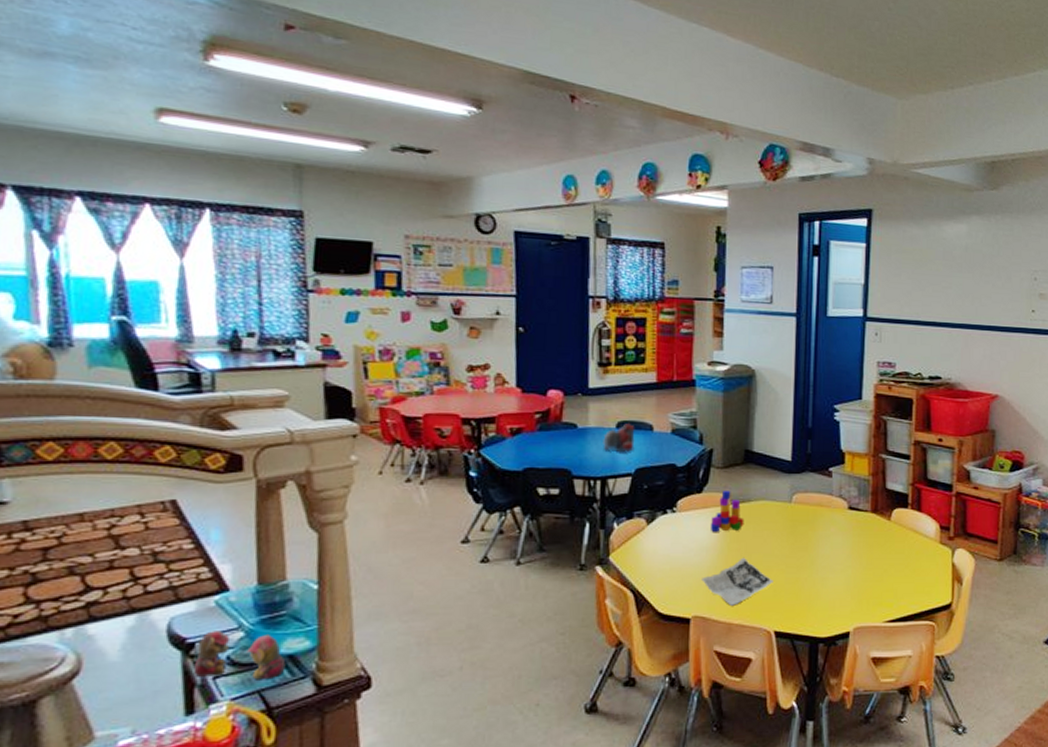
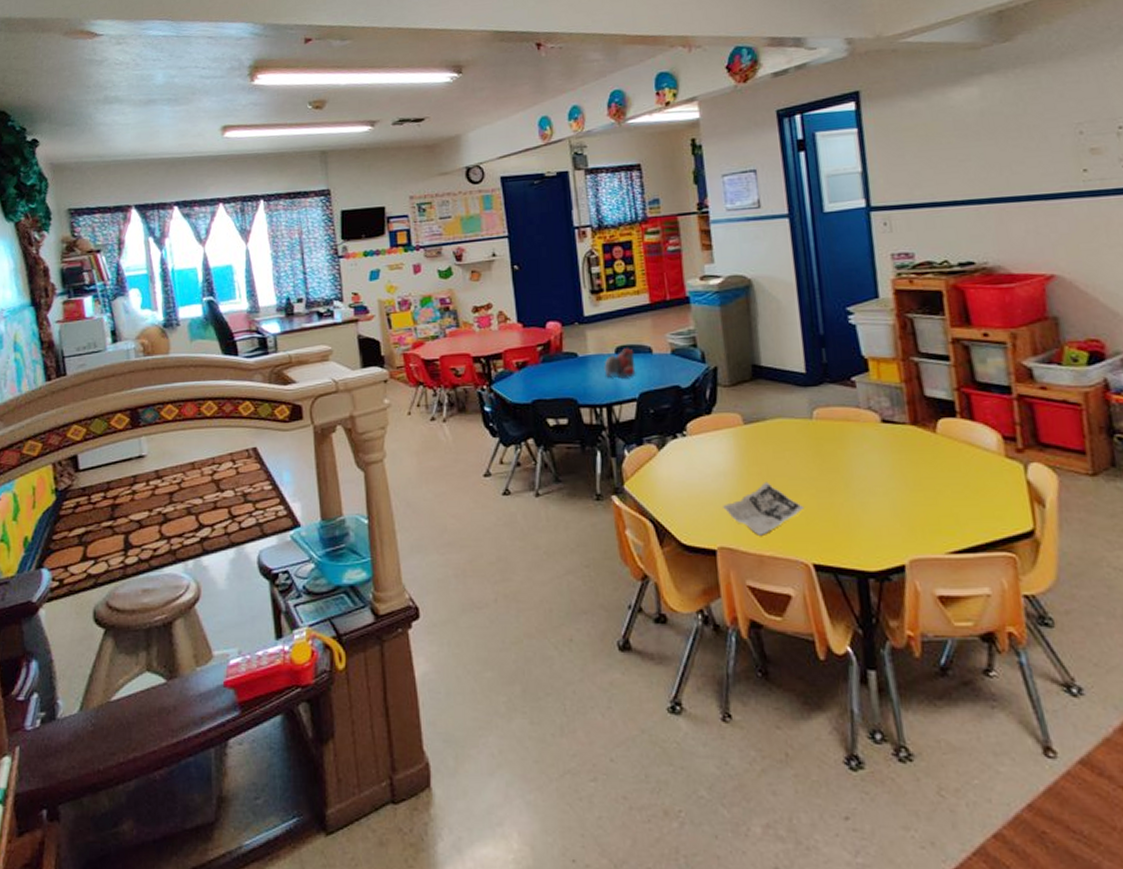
stuffed animal: present [193,631,286,680] -> none [279,562,349,609]
toy blocks: present [710,489,745,532] -> none [724,409,762,455]

